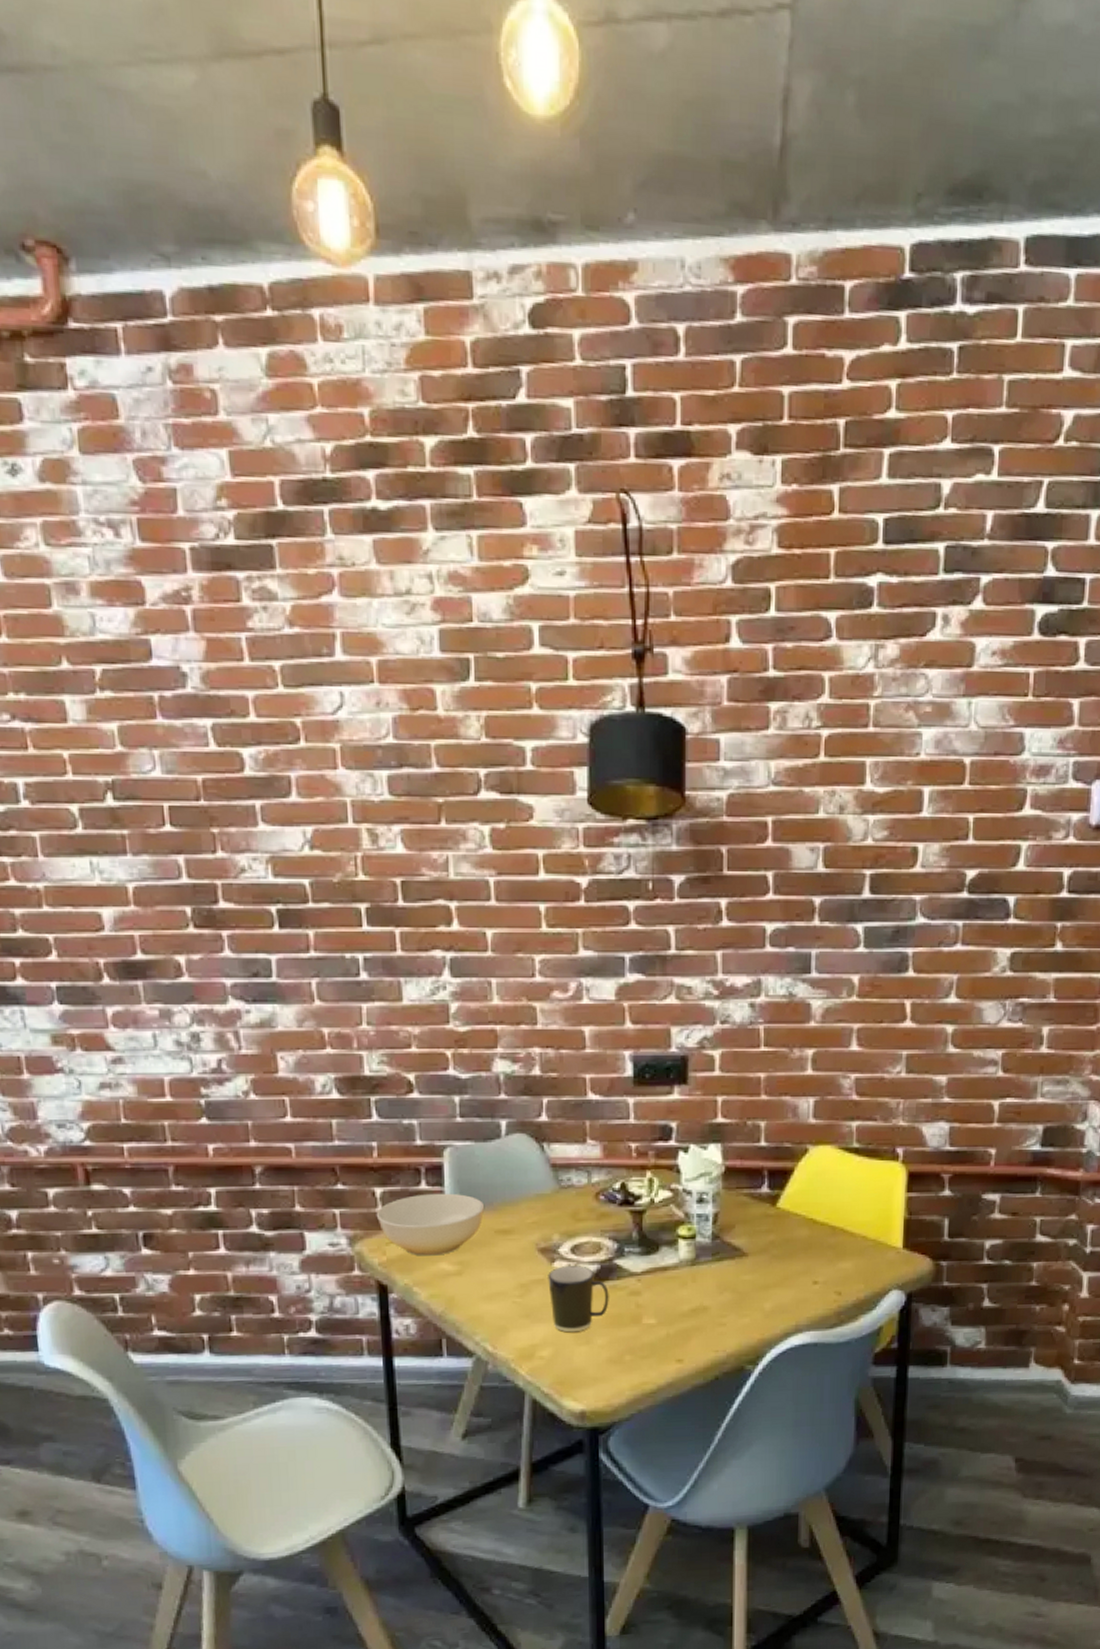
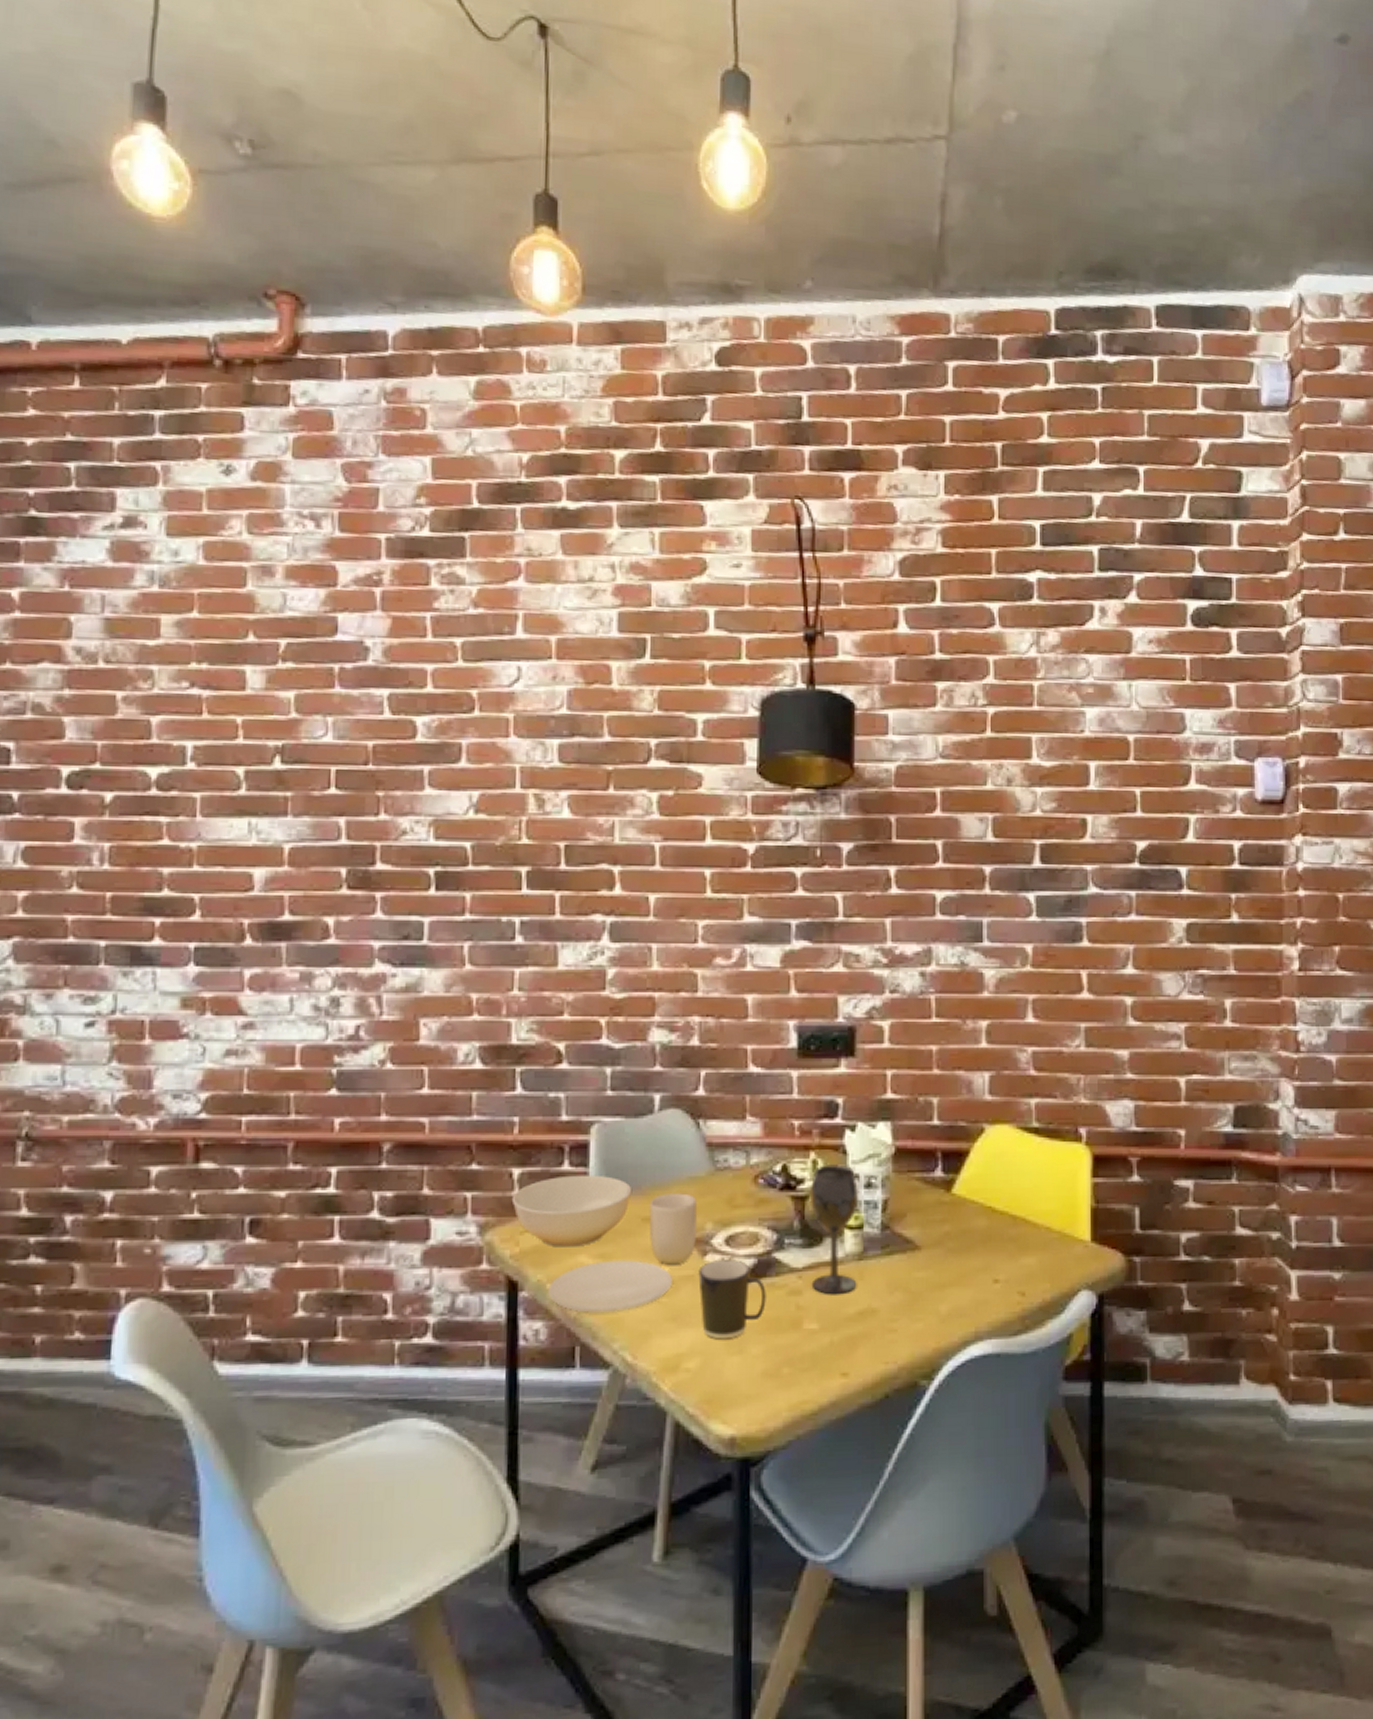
plate: none [413,1266,525,1312] -> present [547,1260,672,1314]
cup: none [501,1208,546,1270] -> present [649,1193,698,1265]
wine glass: none [648,1182,692,1294] -> present [811,1164,859,1294]

